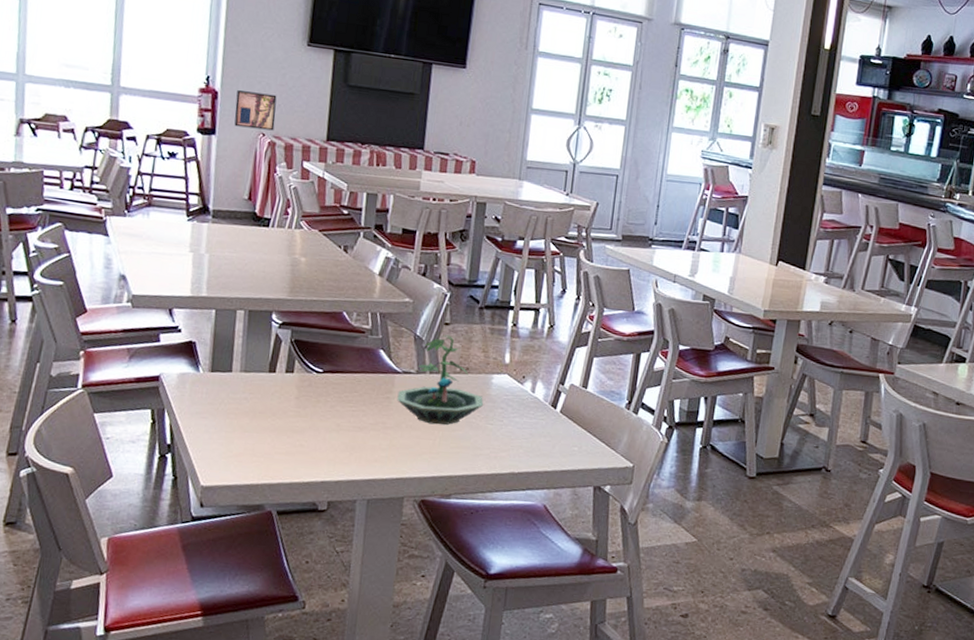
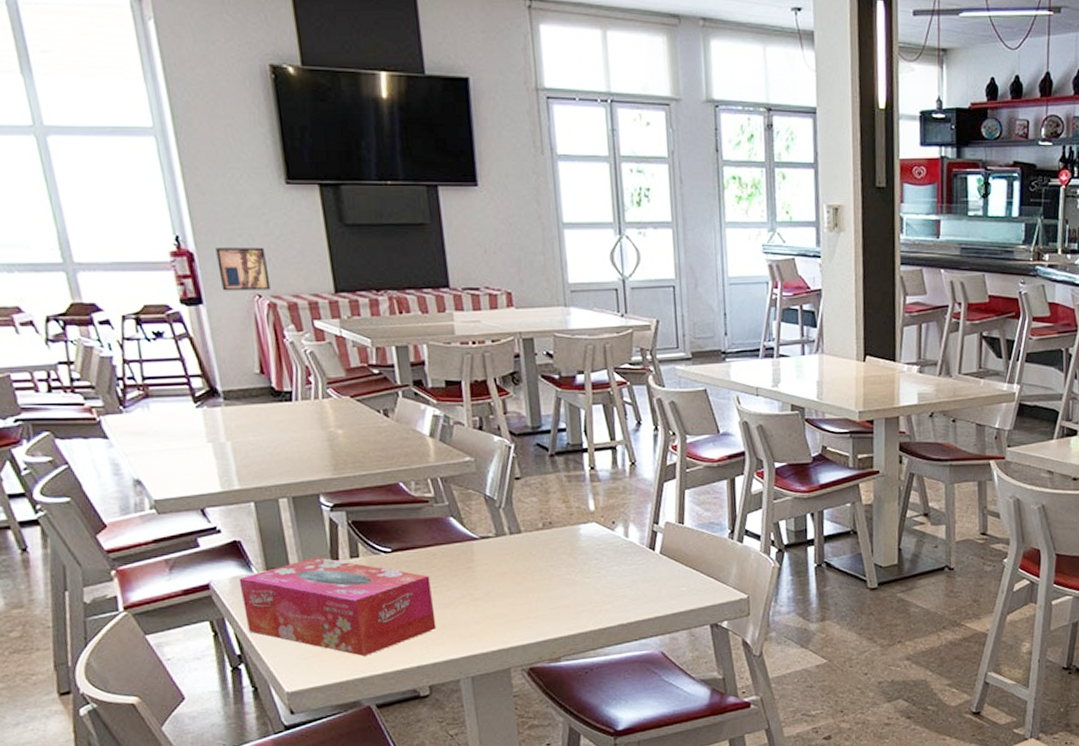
tissue box: none [182,366,351,465] -> present [238,557,437,657]
terrarium: present [397,335,484,425] -> none [479,490,576,588]

